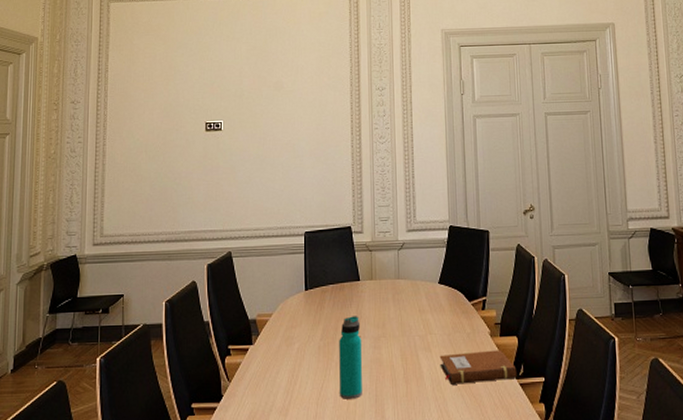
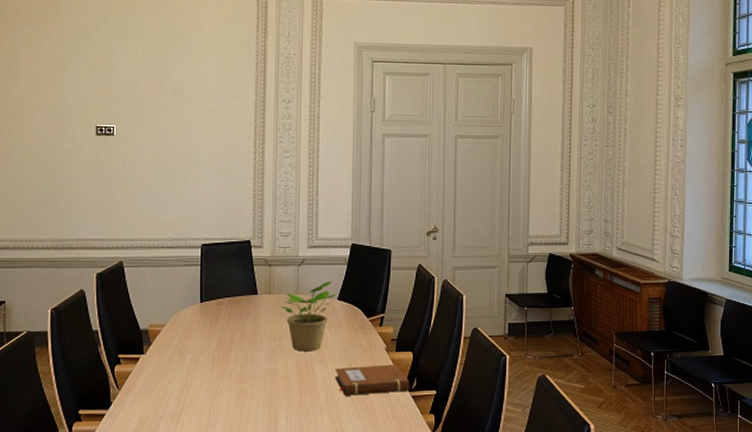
water bottle: present [339,316,362,399] -> none [233,329,257,408]
potted plant: none [383,264,437,338] -> present [281,280,336,351]

